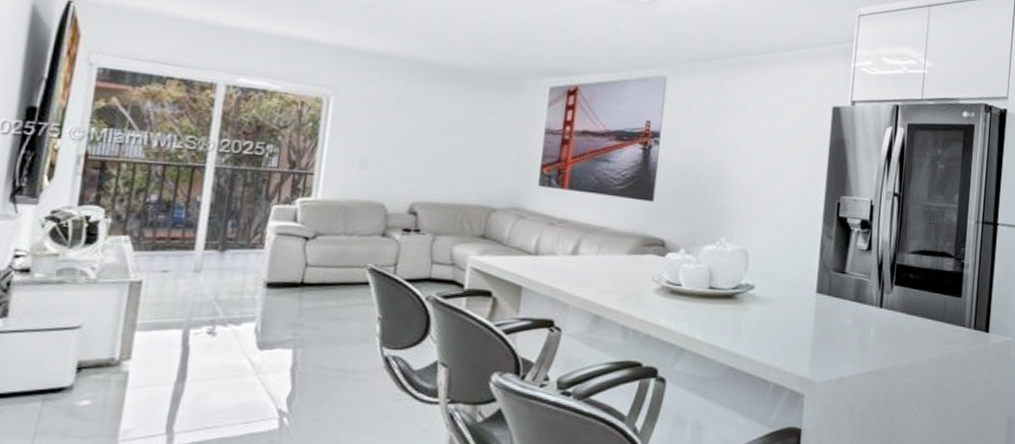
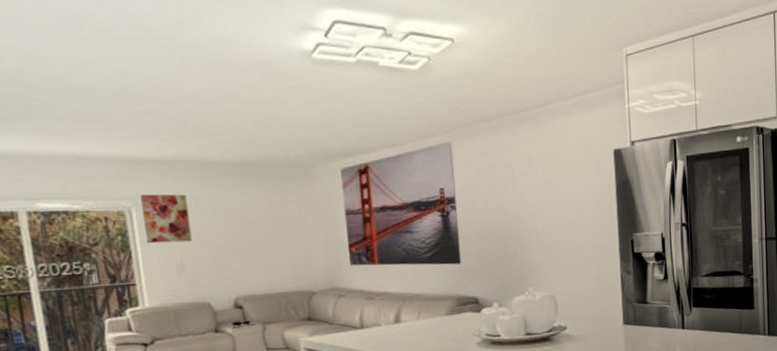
wall art: none [337,84,389,139] -> present [141,194,193,244]

